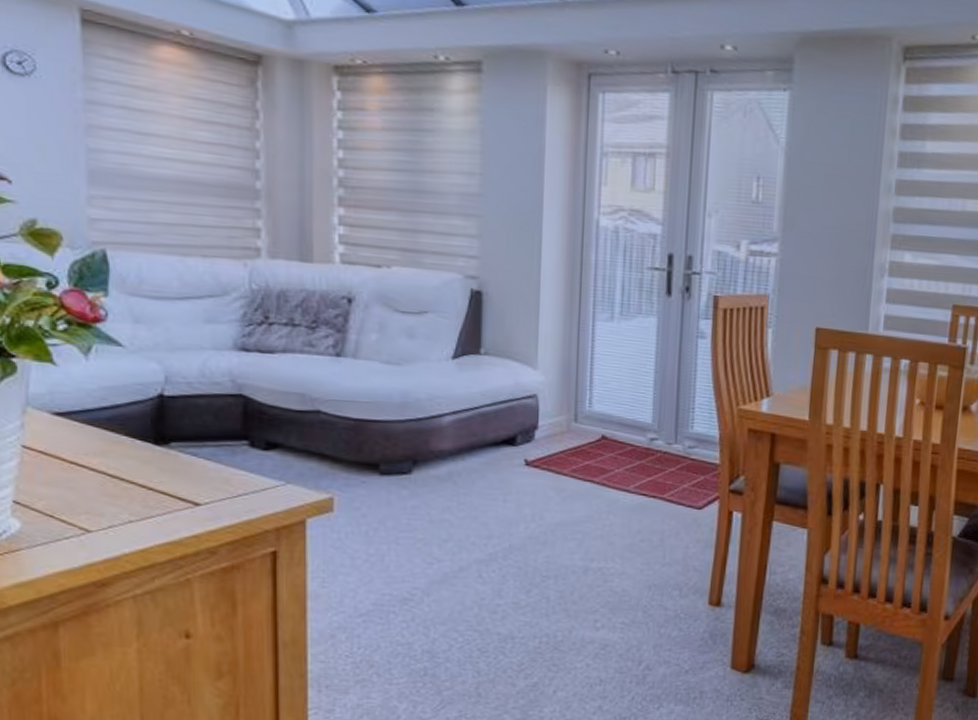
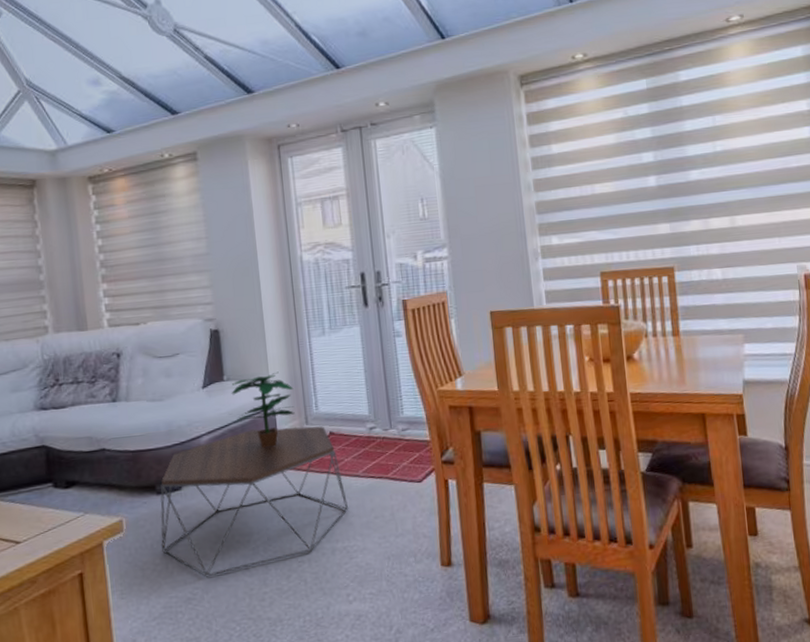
coffee table: none [379,417,612,578] -> present [160,426,349,577]
potted plant: none [487,354,566,442] -> present [231,371,295,448]

